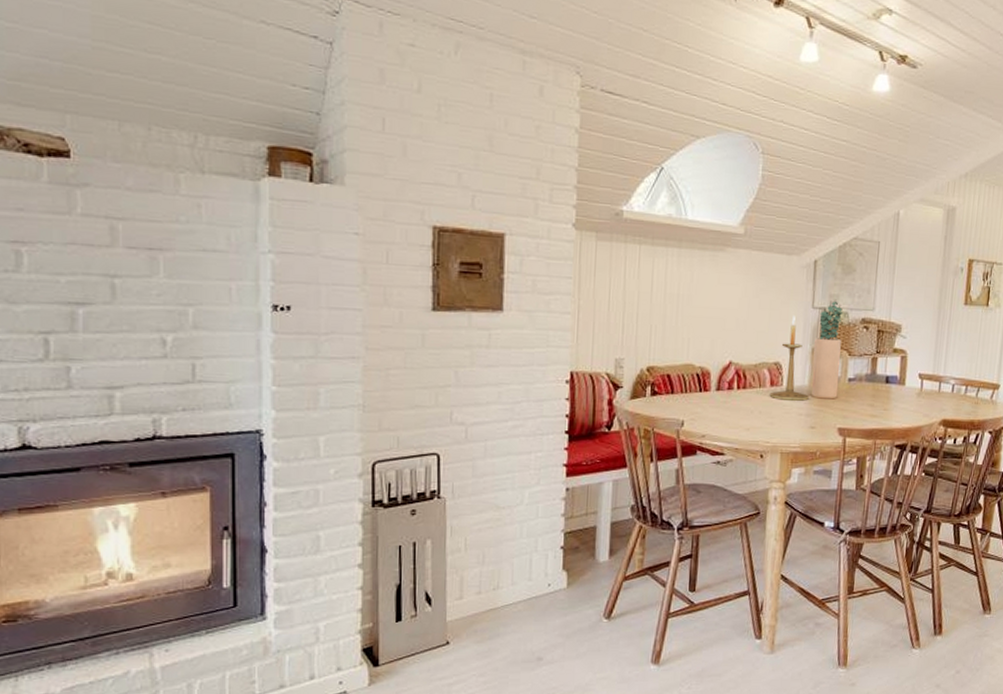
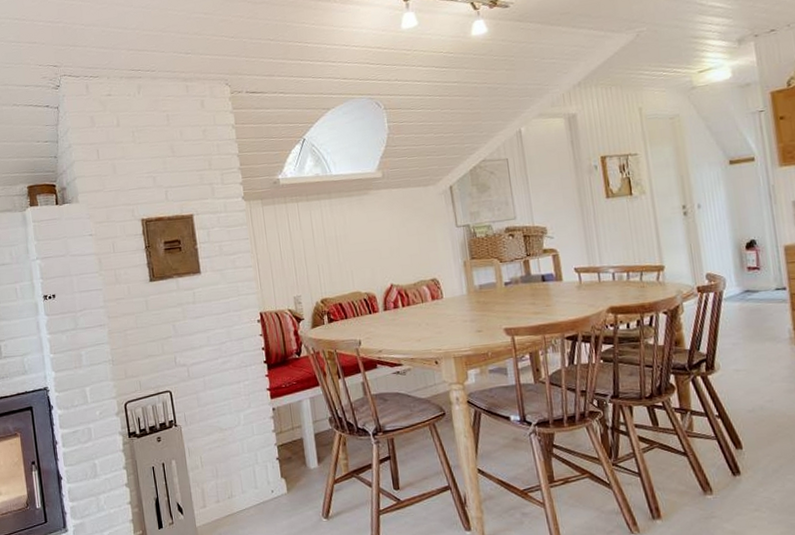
candlestick: present [769,316,809,401] -> none [432,236,470,311]
vase: present [811,299,843,399] -> none [464,216,498,305]

